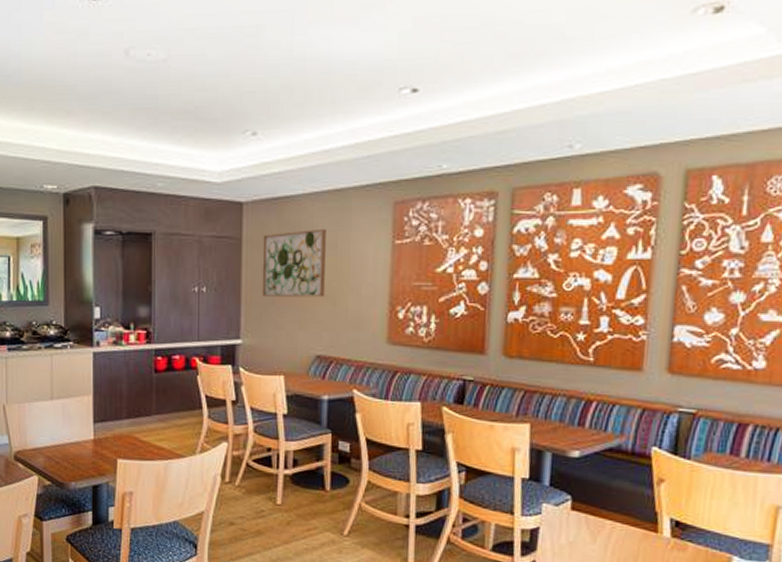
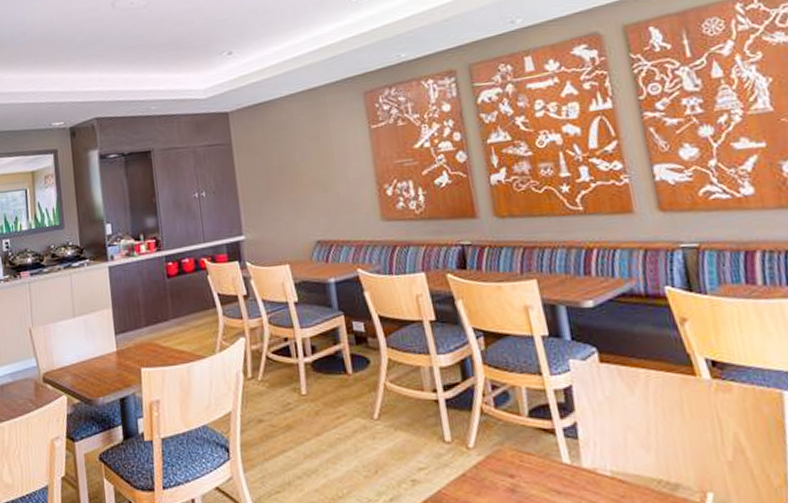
wall art: present [261,228,326,297] -> none [250,124,315,193]

